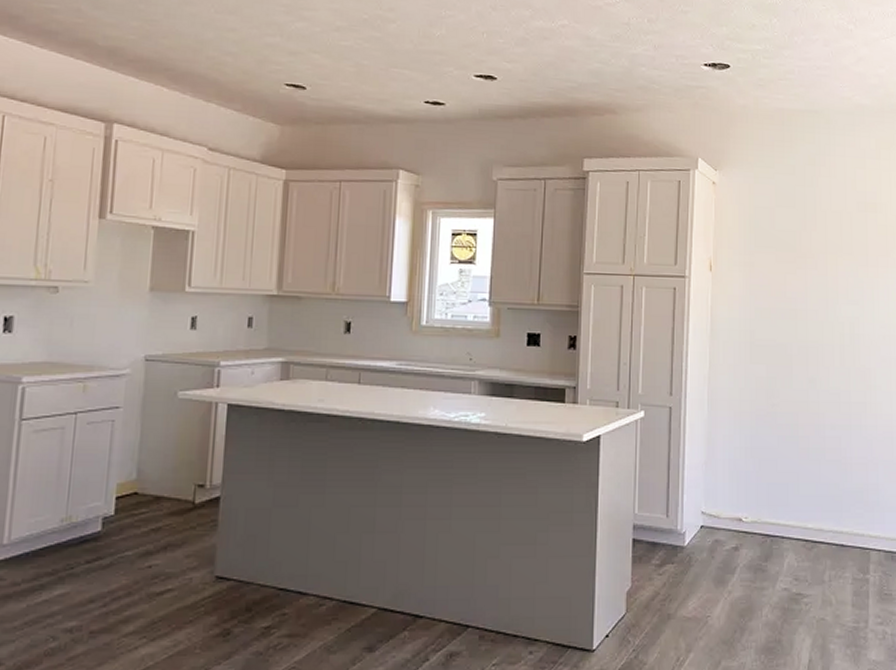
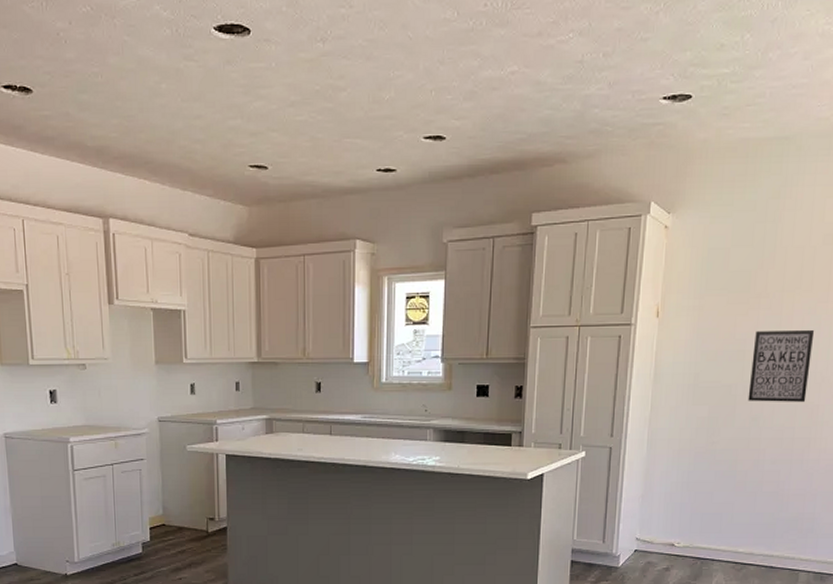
wall art: none [803,291,859,365] -> present [748,329,815,402]

